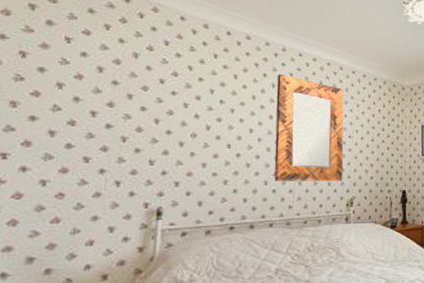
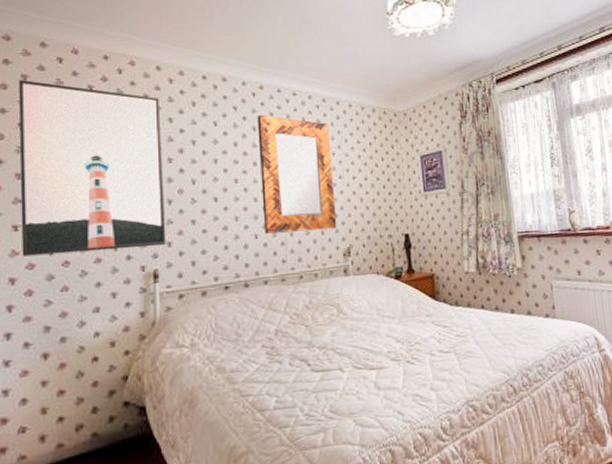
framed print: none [8,9,181,185] -> present [18,80,166,257]

